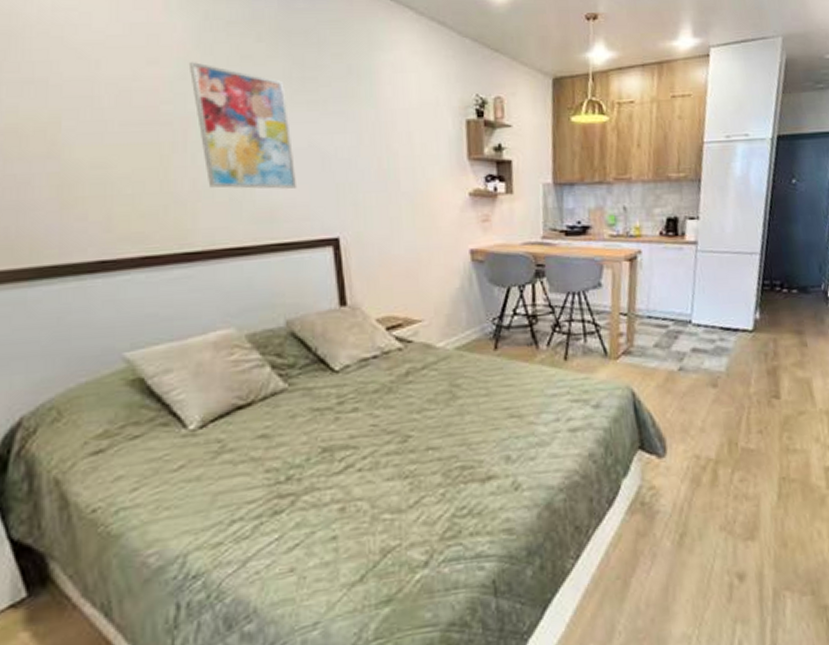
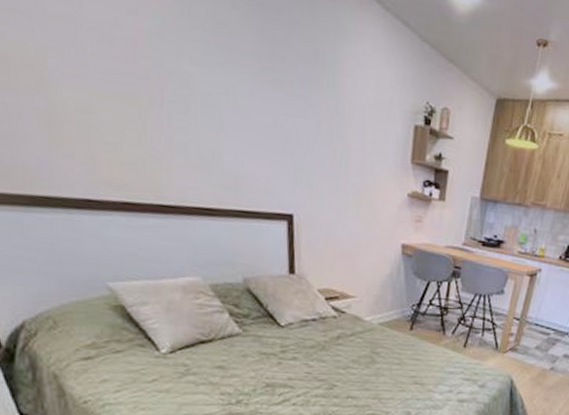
wall art: present [188,62,296,189] -> none [166,19,260,163]

